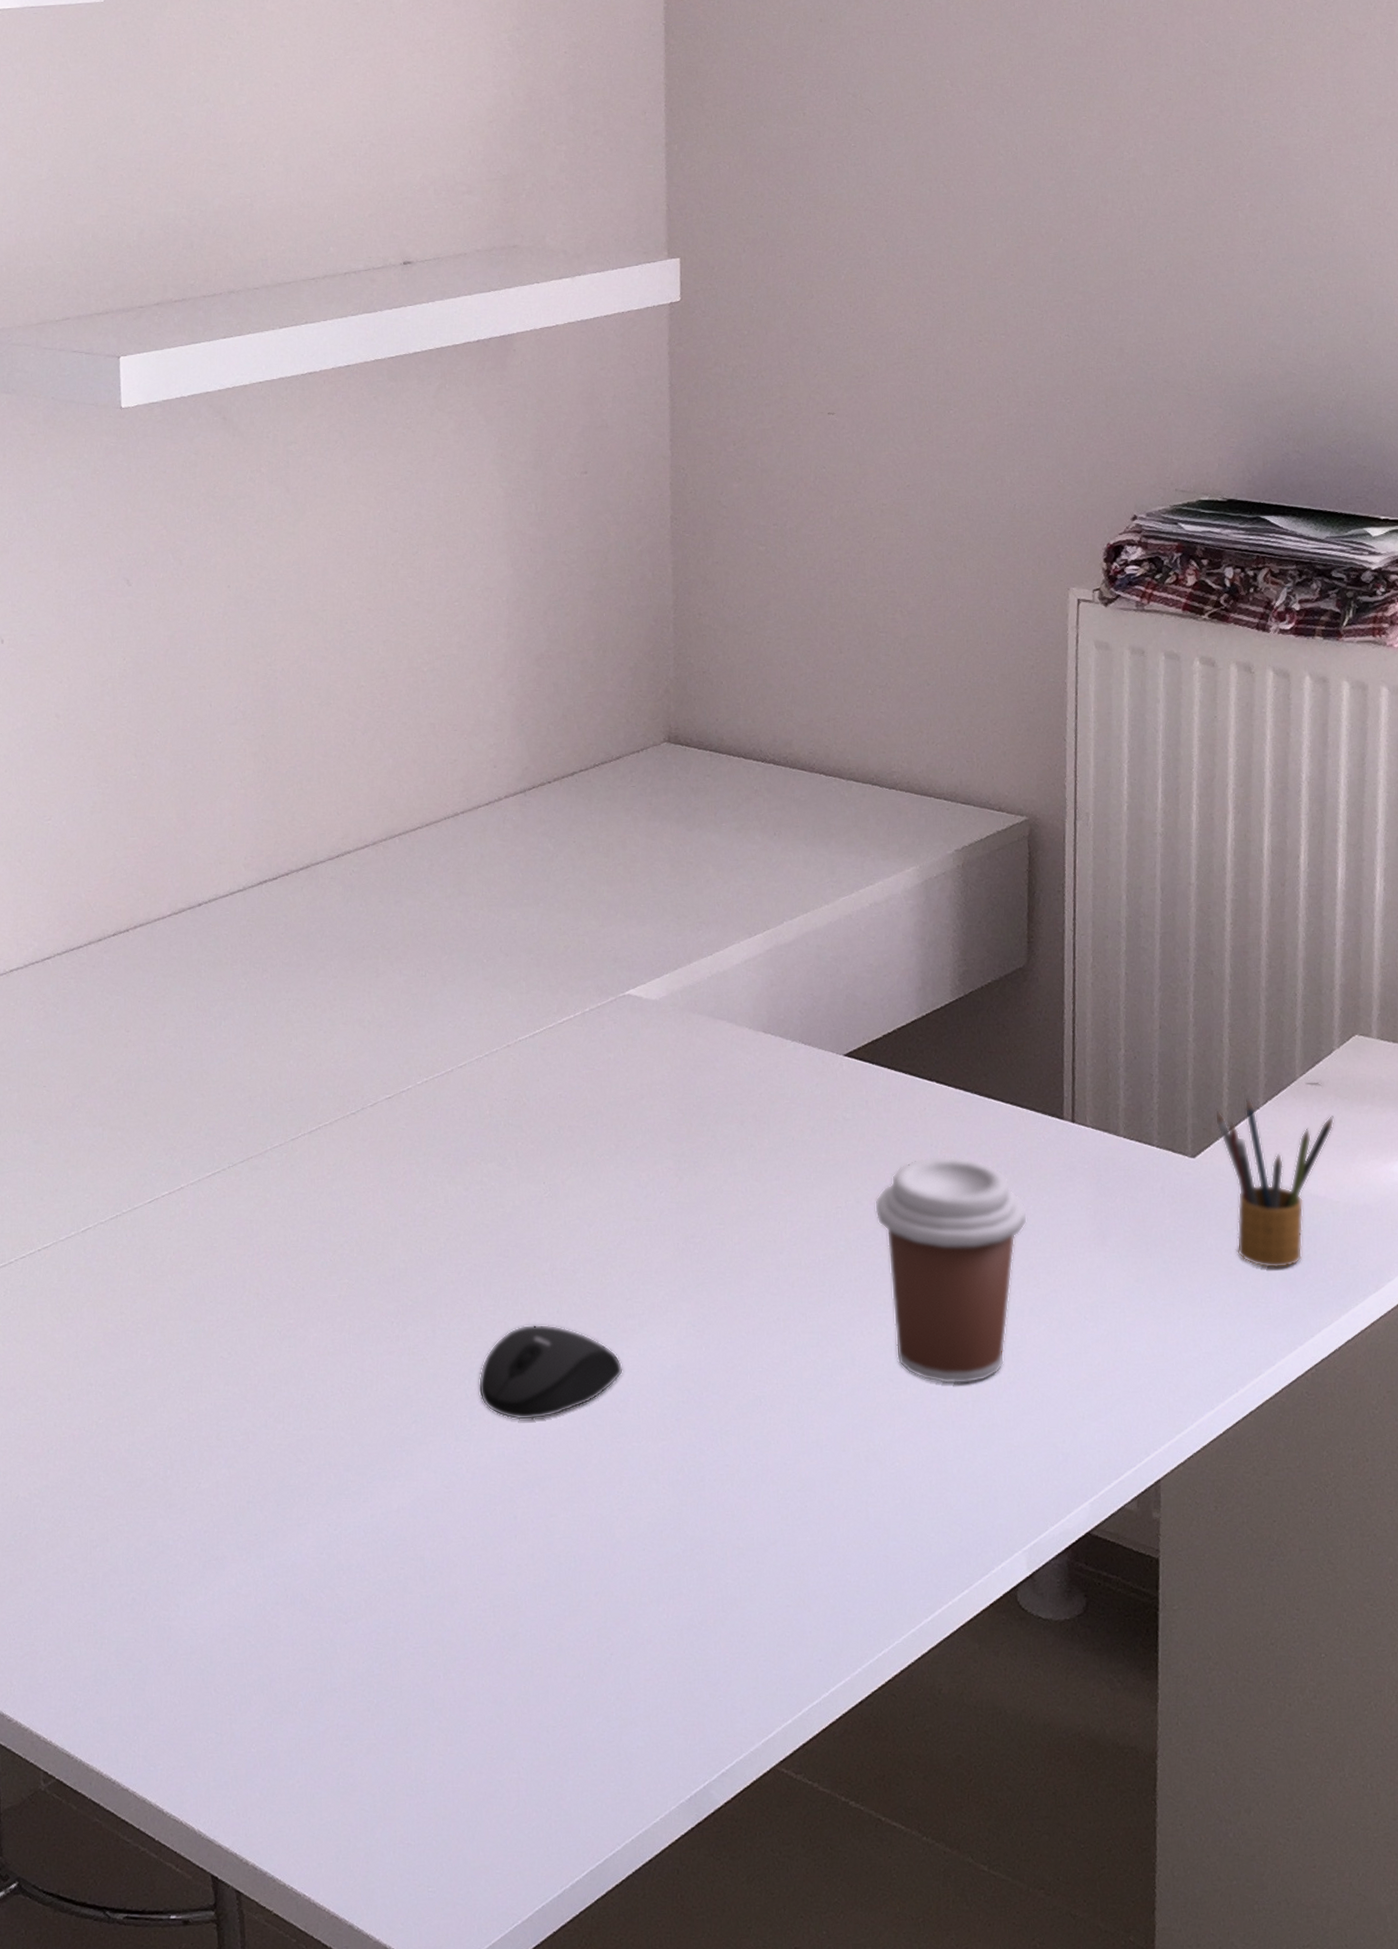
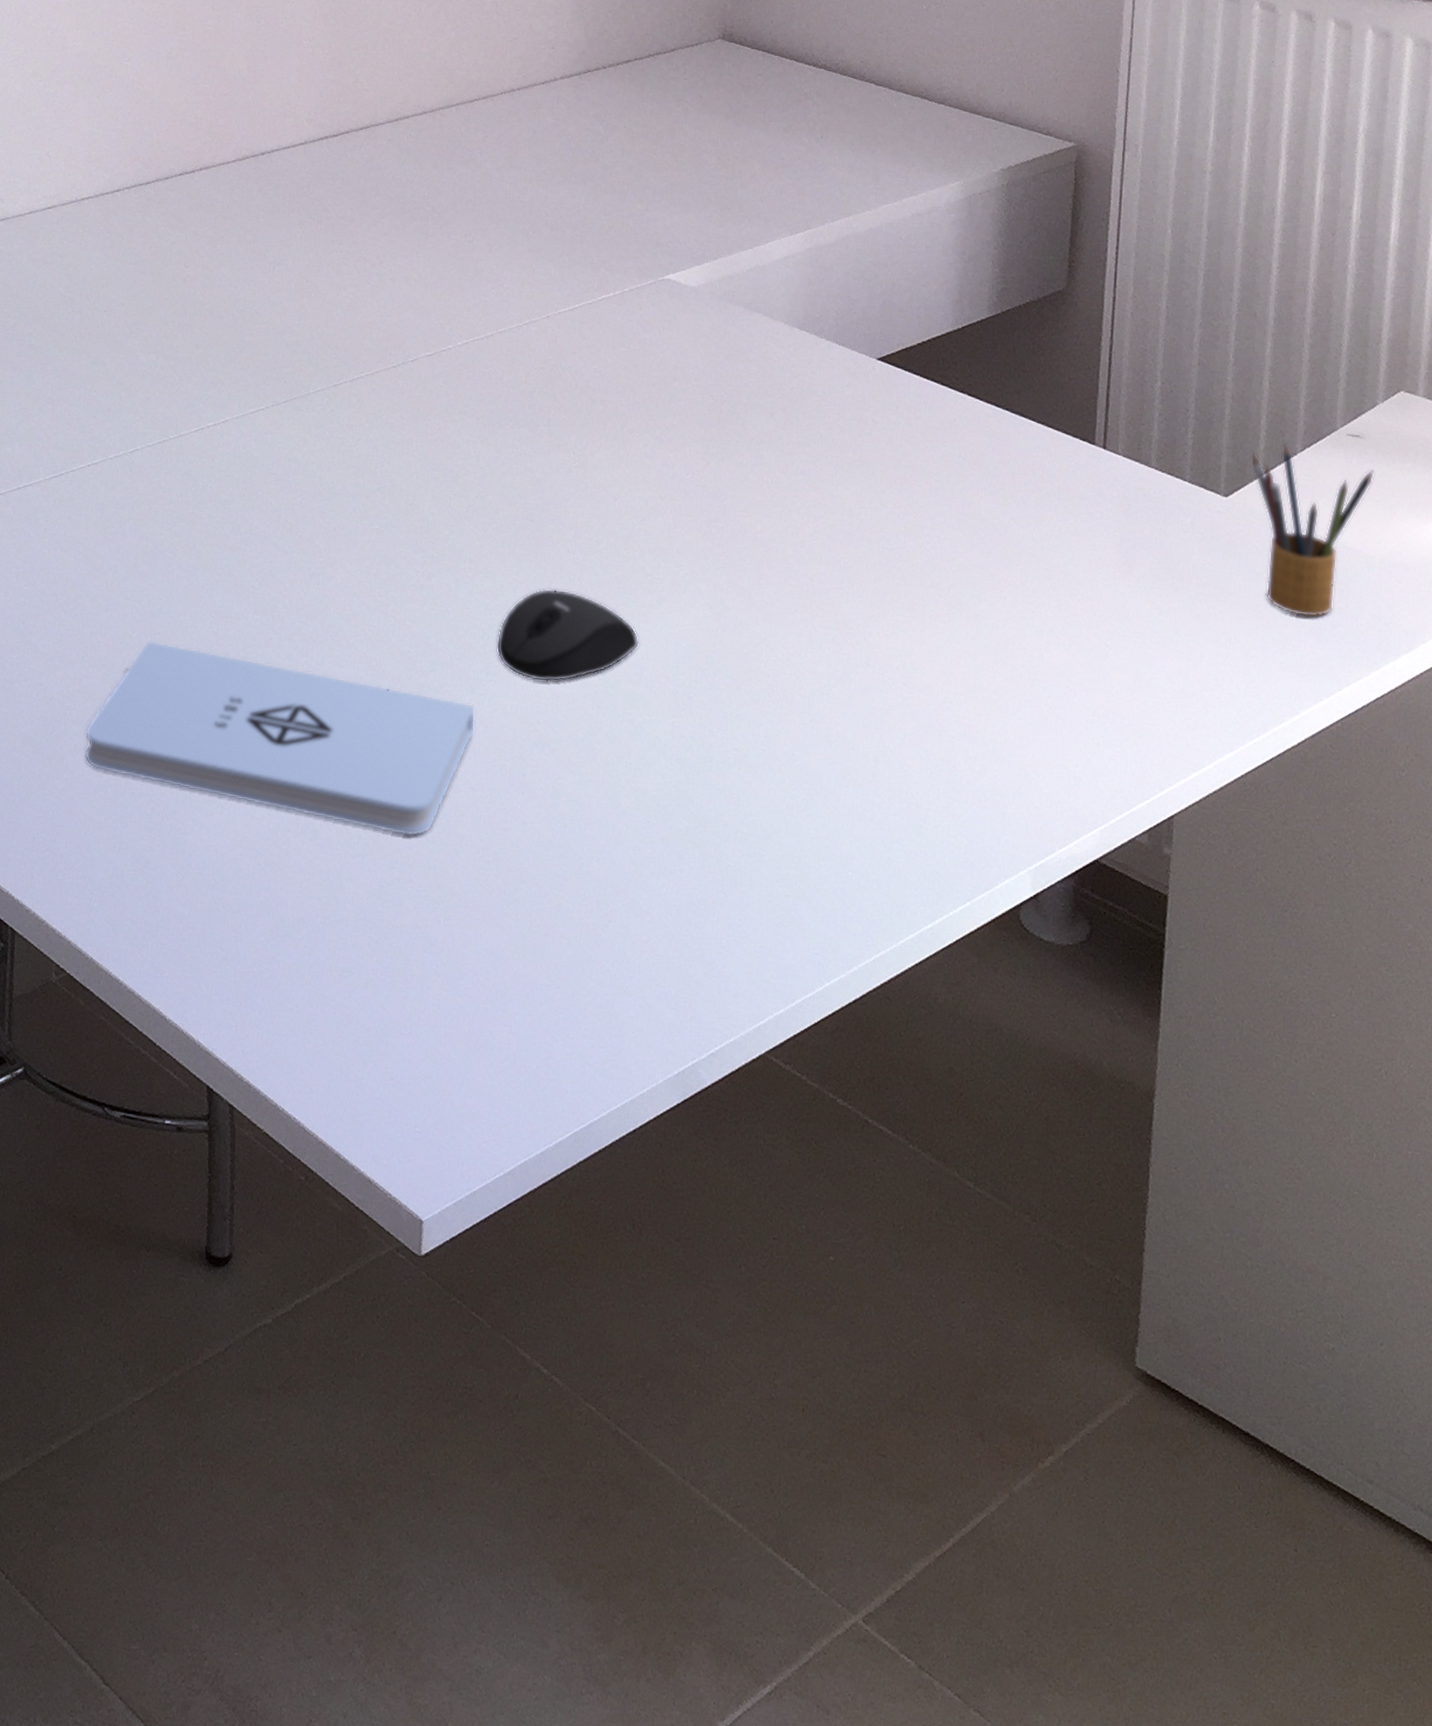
notepad: none [56,1425,463,1594] -> present [84,640,476,837]
coffee cup: present [874,1156,1028,1385] -> none [898,467,1053,697]

